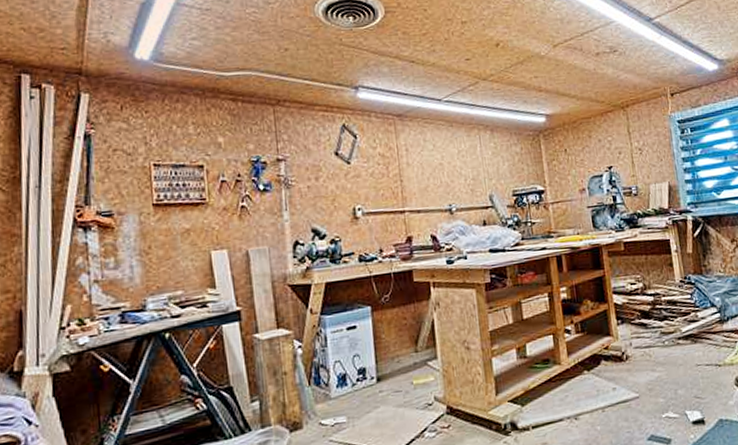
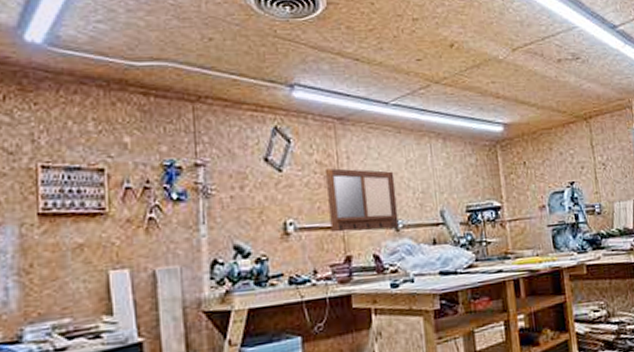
writing board: none [388,159,453,216] -> present [326,168,399,232]

